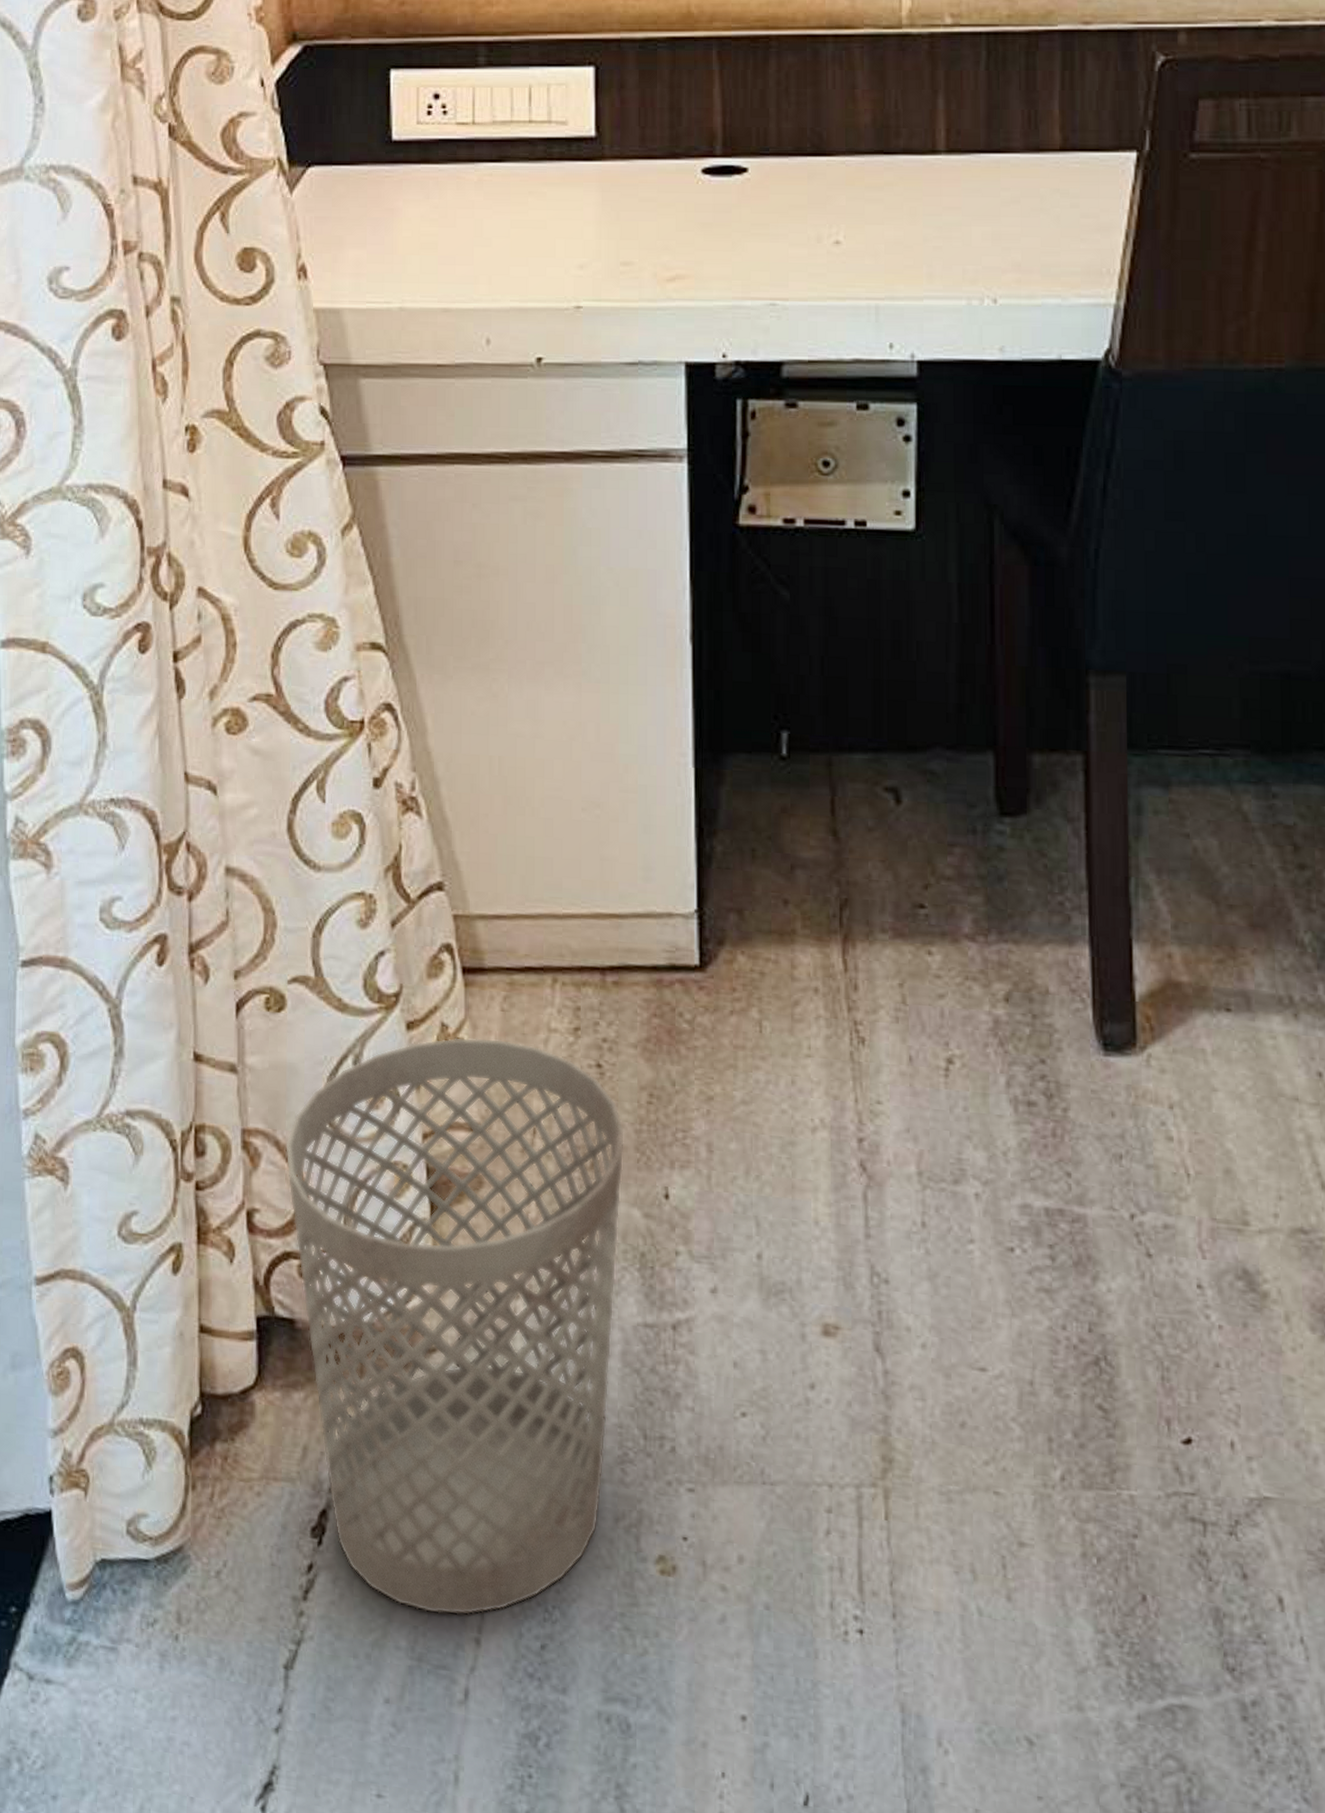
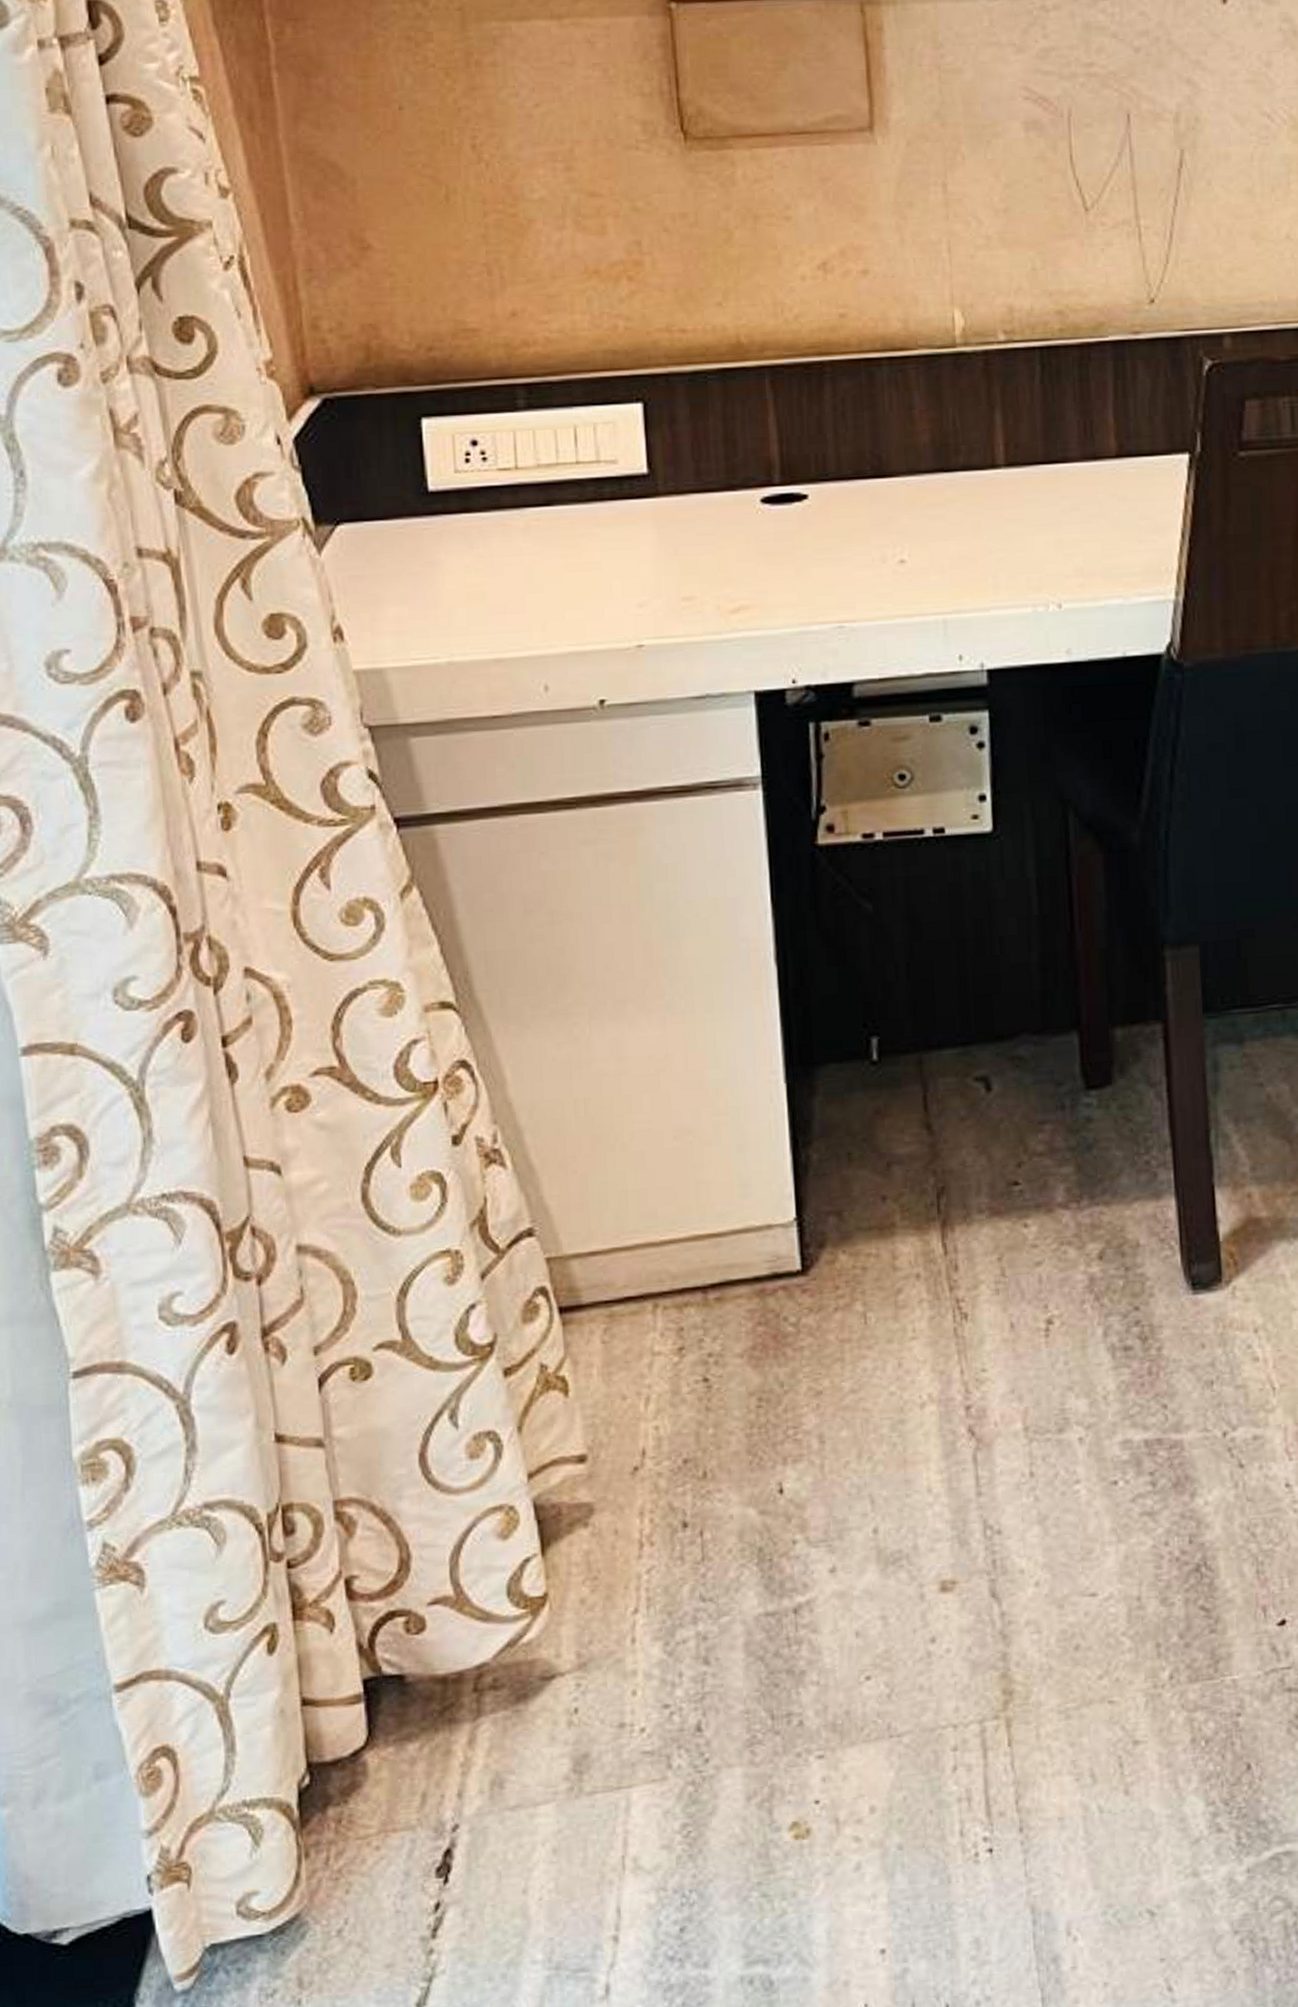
wastebasket: present [285,1036,625,1616] -> none [382,1370,737,1923]

